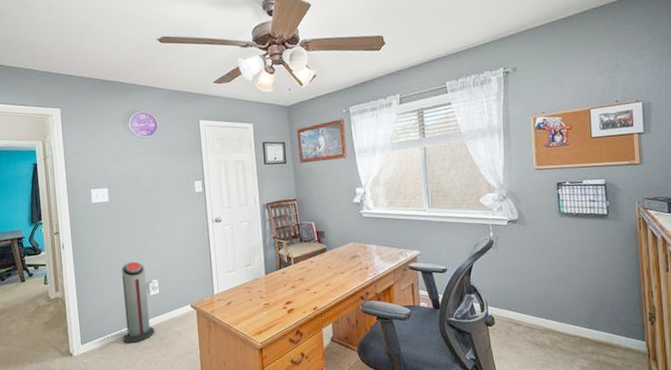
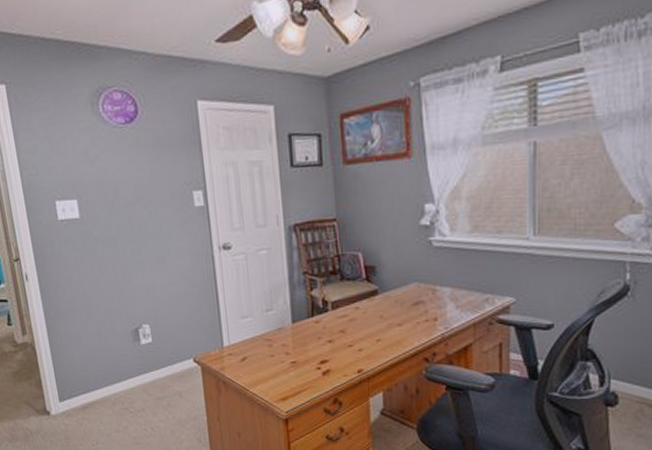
air purifier: present [121,261,155,343] -> none [101,300,149,403]

